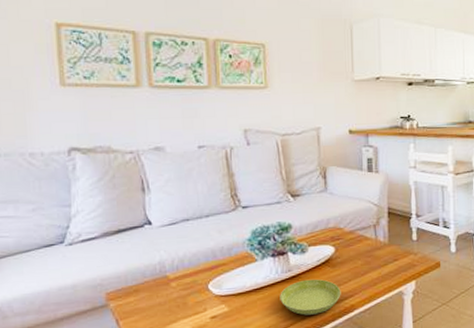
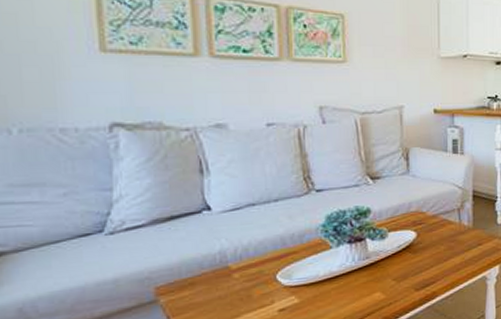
saucer: present [280,279,341,315] -> none [356,265,422,305]

